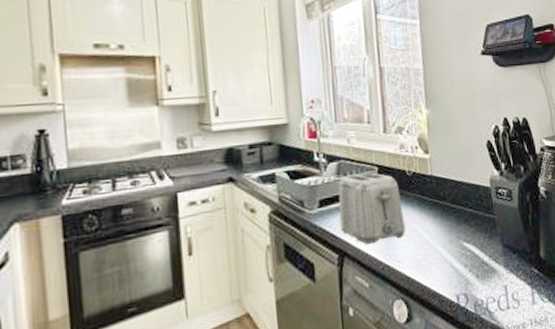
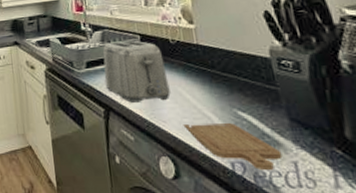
chopping board: none [416,255,497,299] -> present [183,123,283,171]

